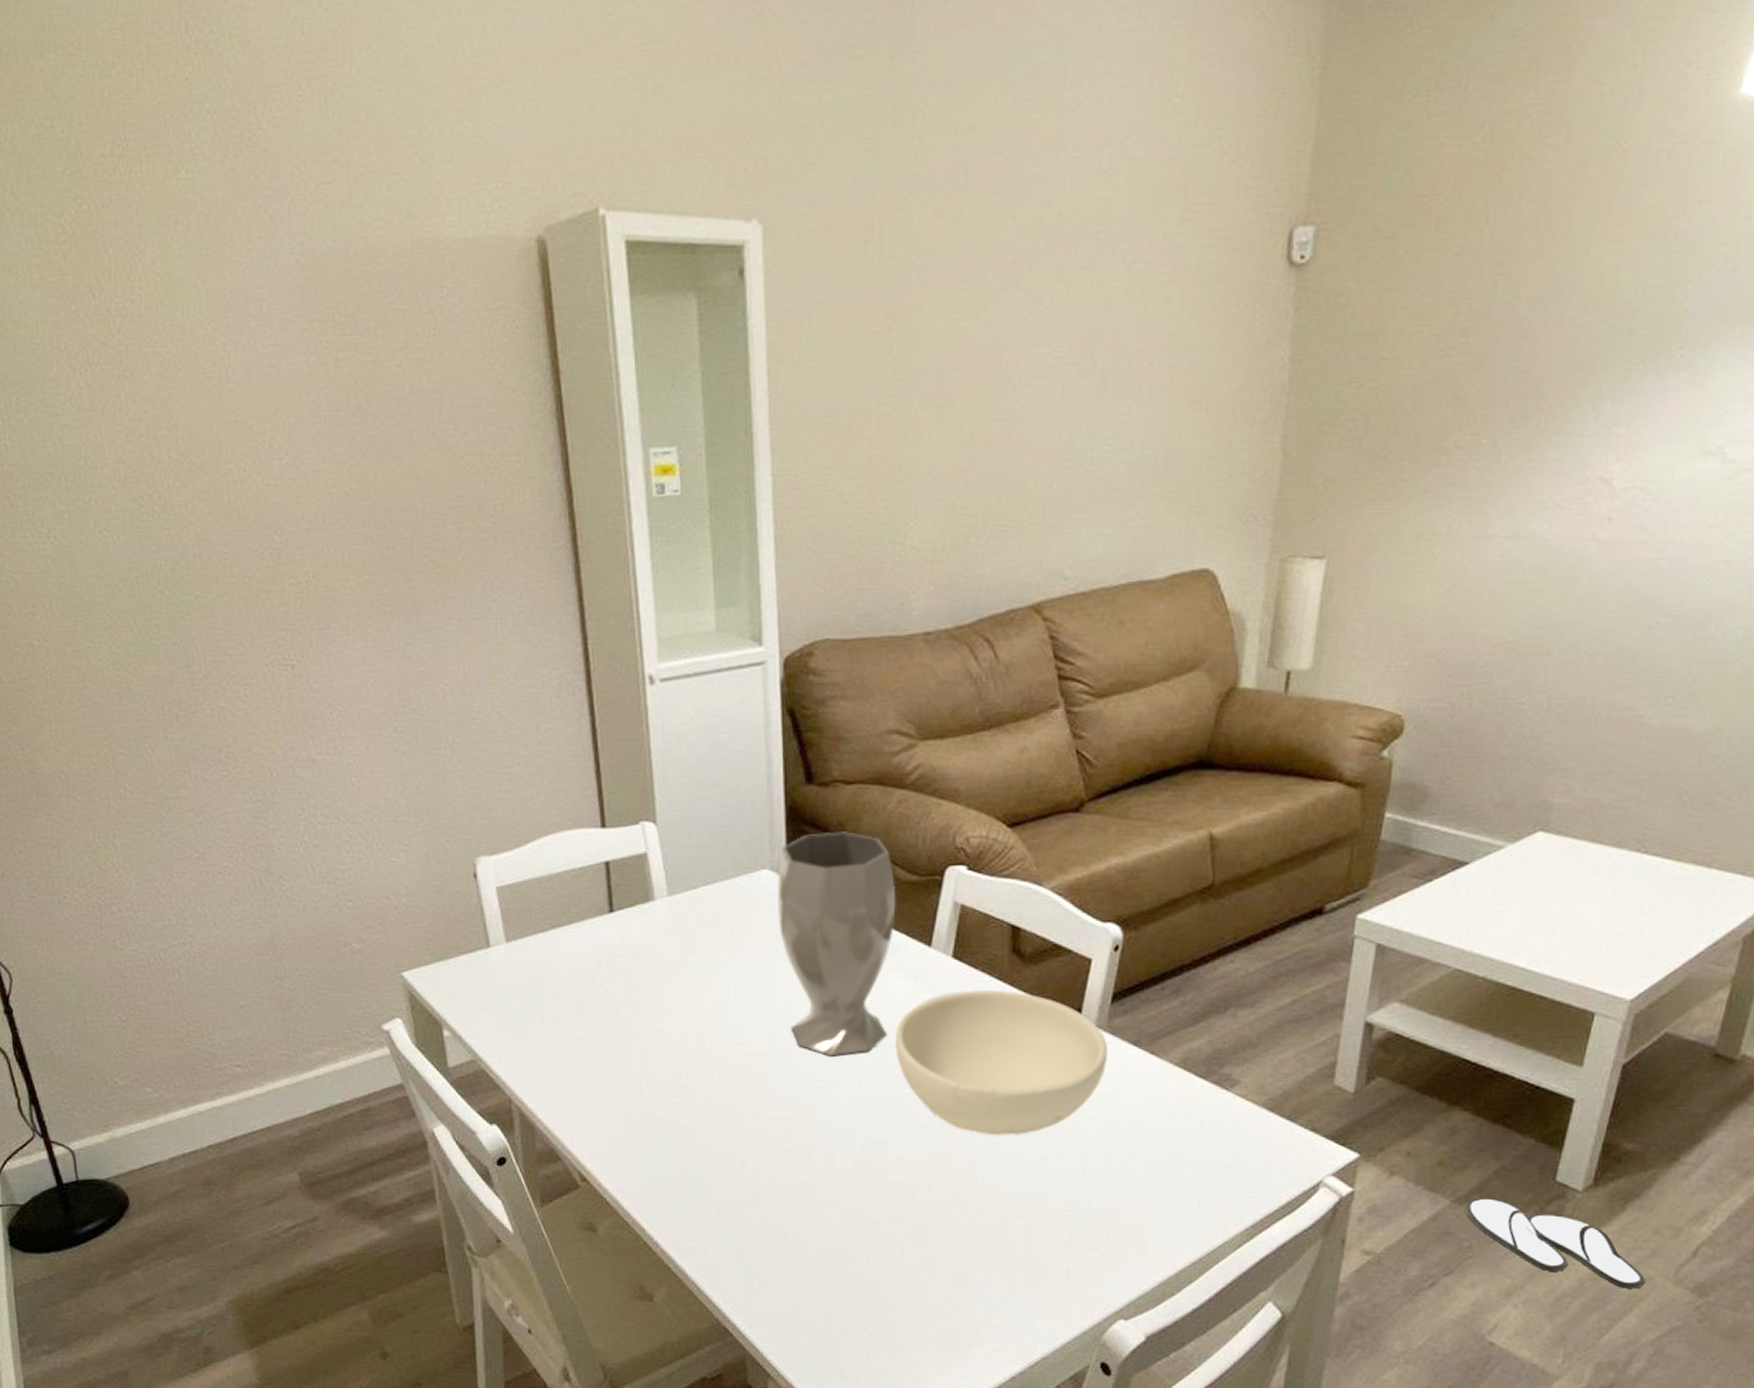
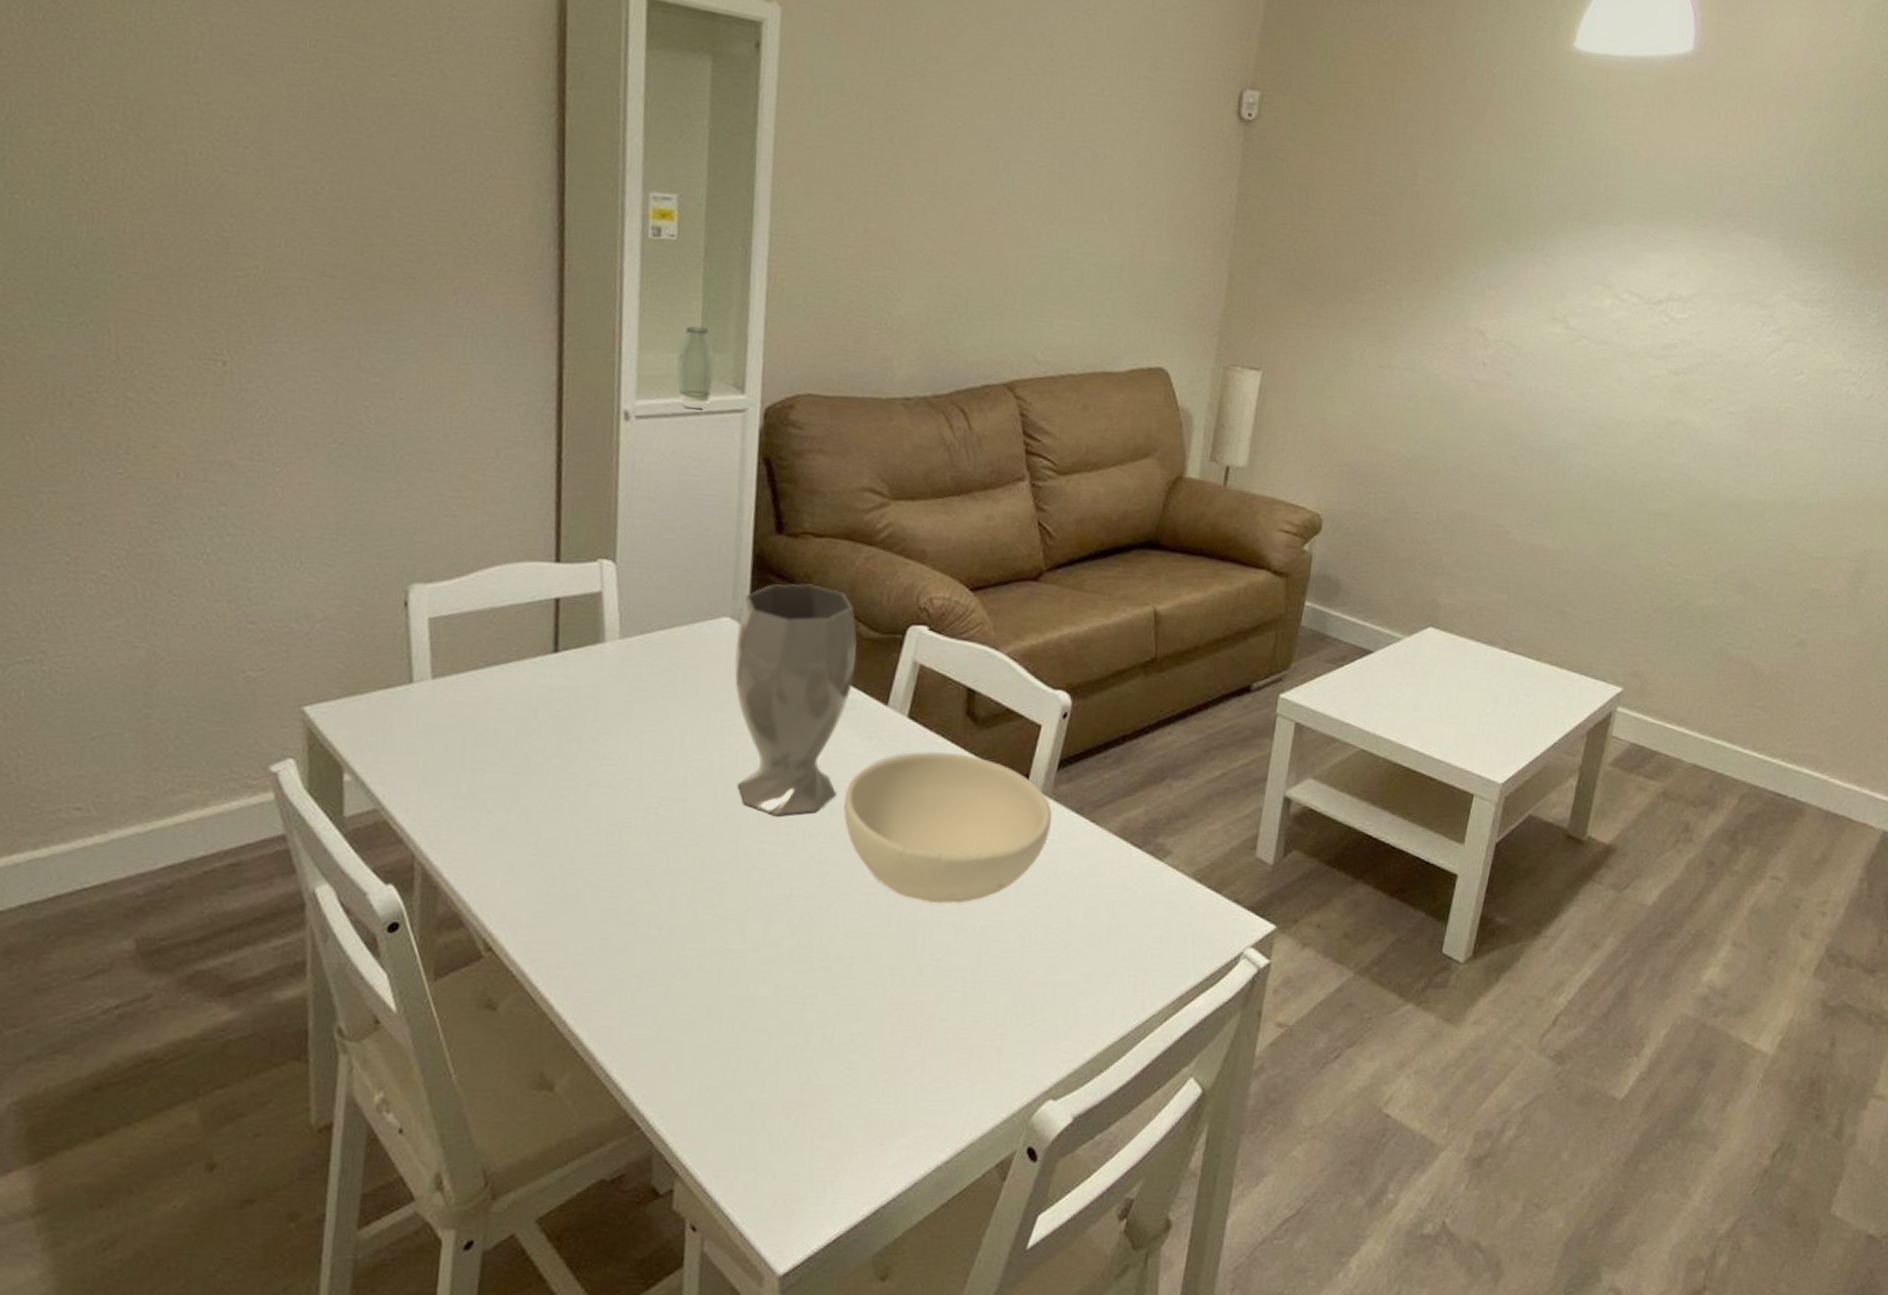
vase: none [694,583,731,667] -> present [677,326,715,410]
slippers: present [1465,1197,1646,1289] -> none [1366,969,1516,1058]

